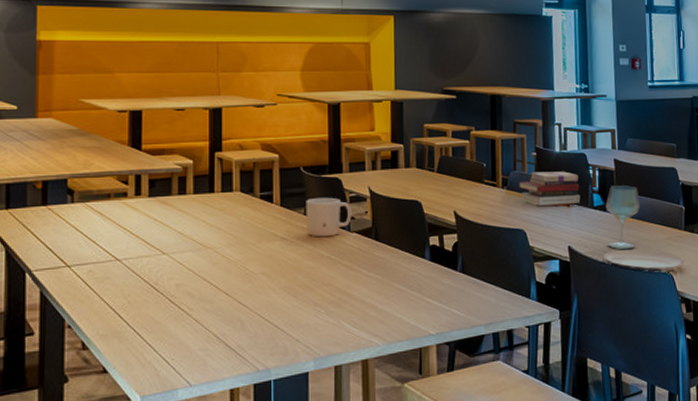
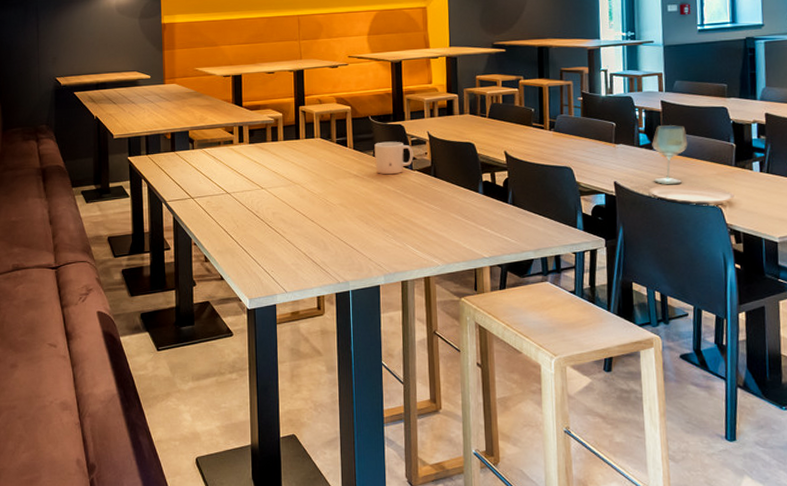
books: present [519,171,581,207] -> none [565,113,627,147]

